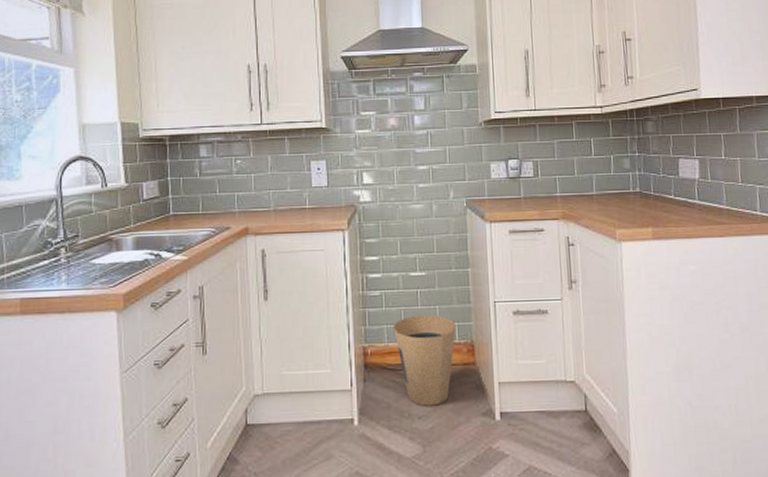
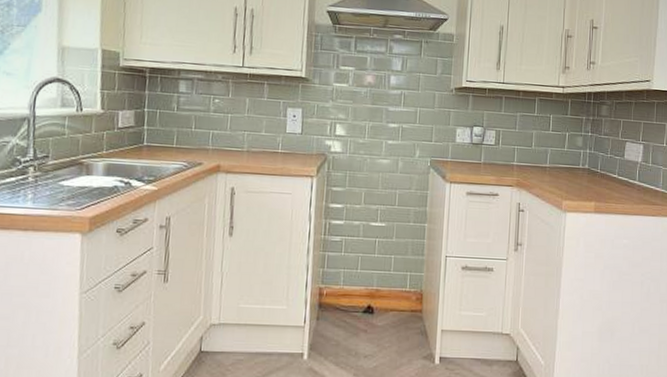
trash can: present [394,315,456,406] -> none [350,262,408,347]

